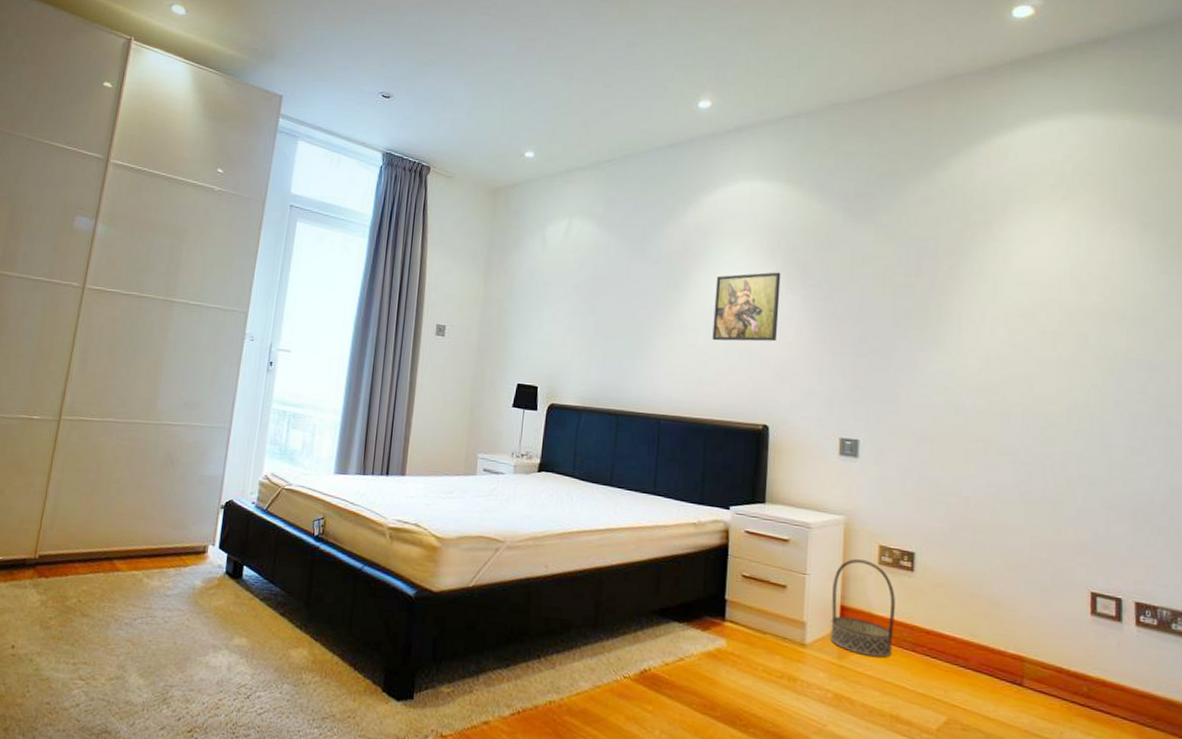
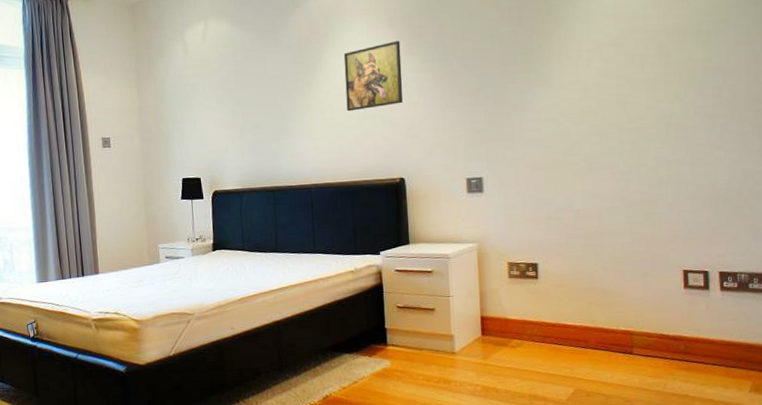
basket: present [830,558,895,658] -> none [472,276,526,353]

